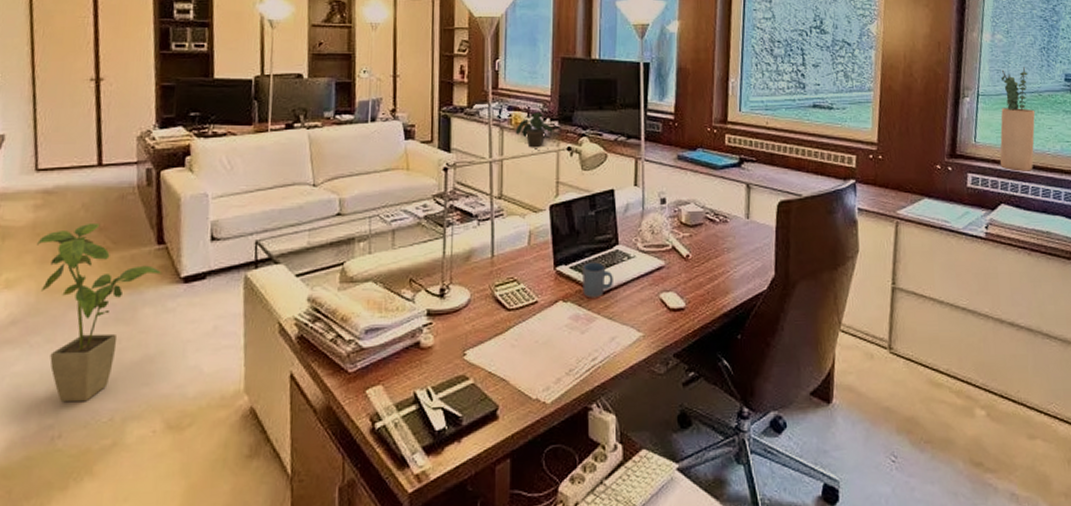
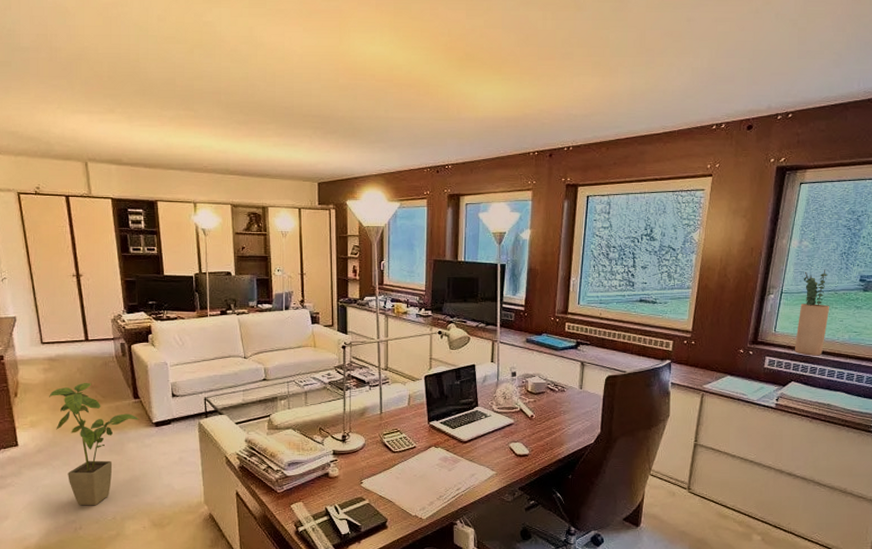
potted plant: present [516,112,562,148] -> none [398,304,434,332]
mug: present [583,262,613,299] -> none [450,419,473,446]

